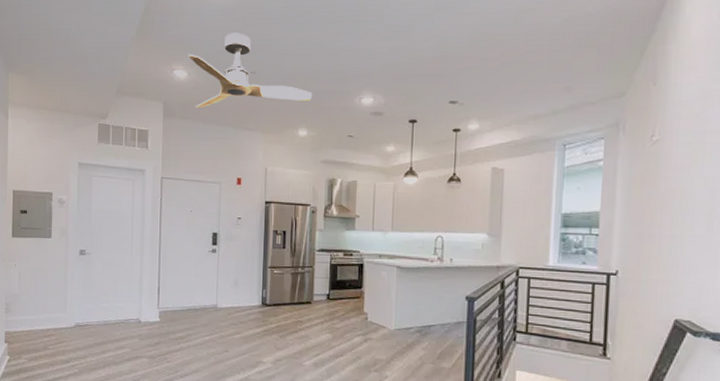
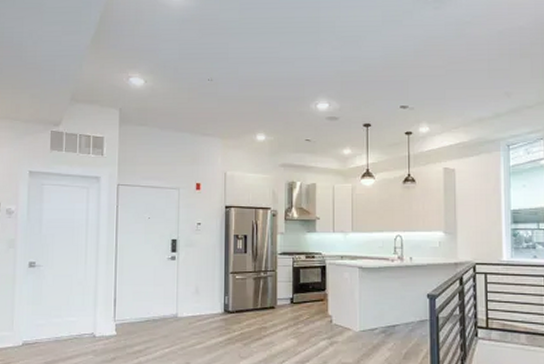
ceiling fan: present [187,32,313,107] -> none [144,42,270,114]

